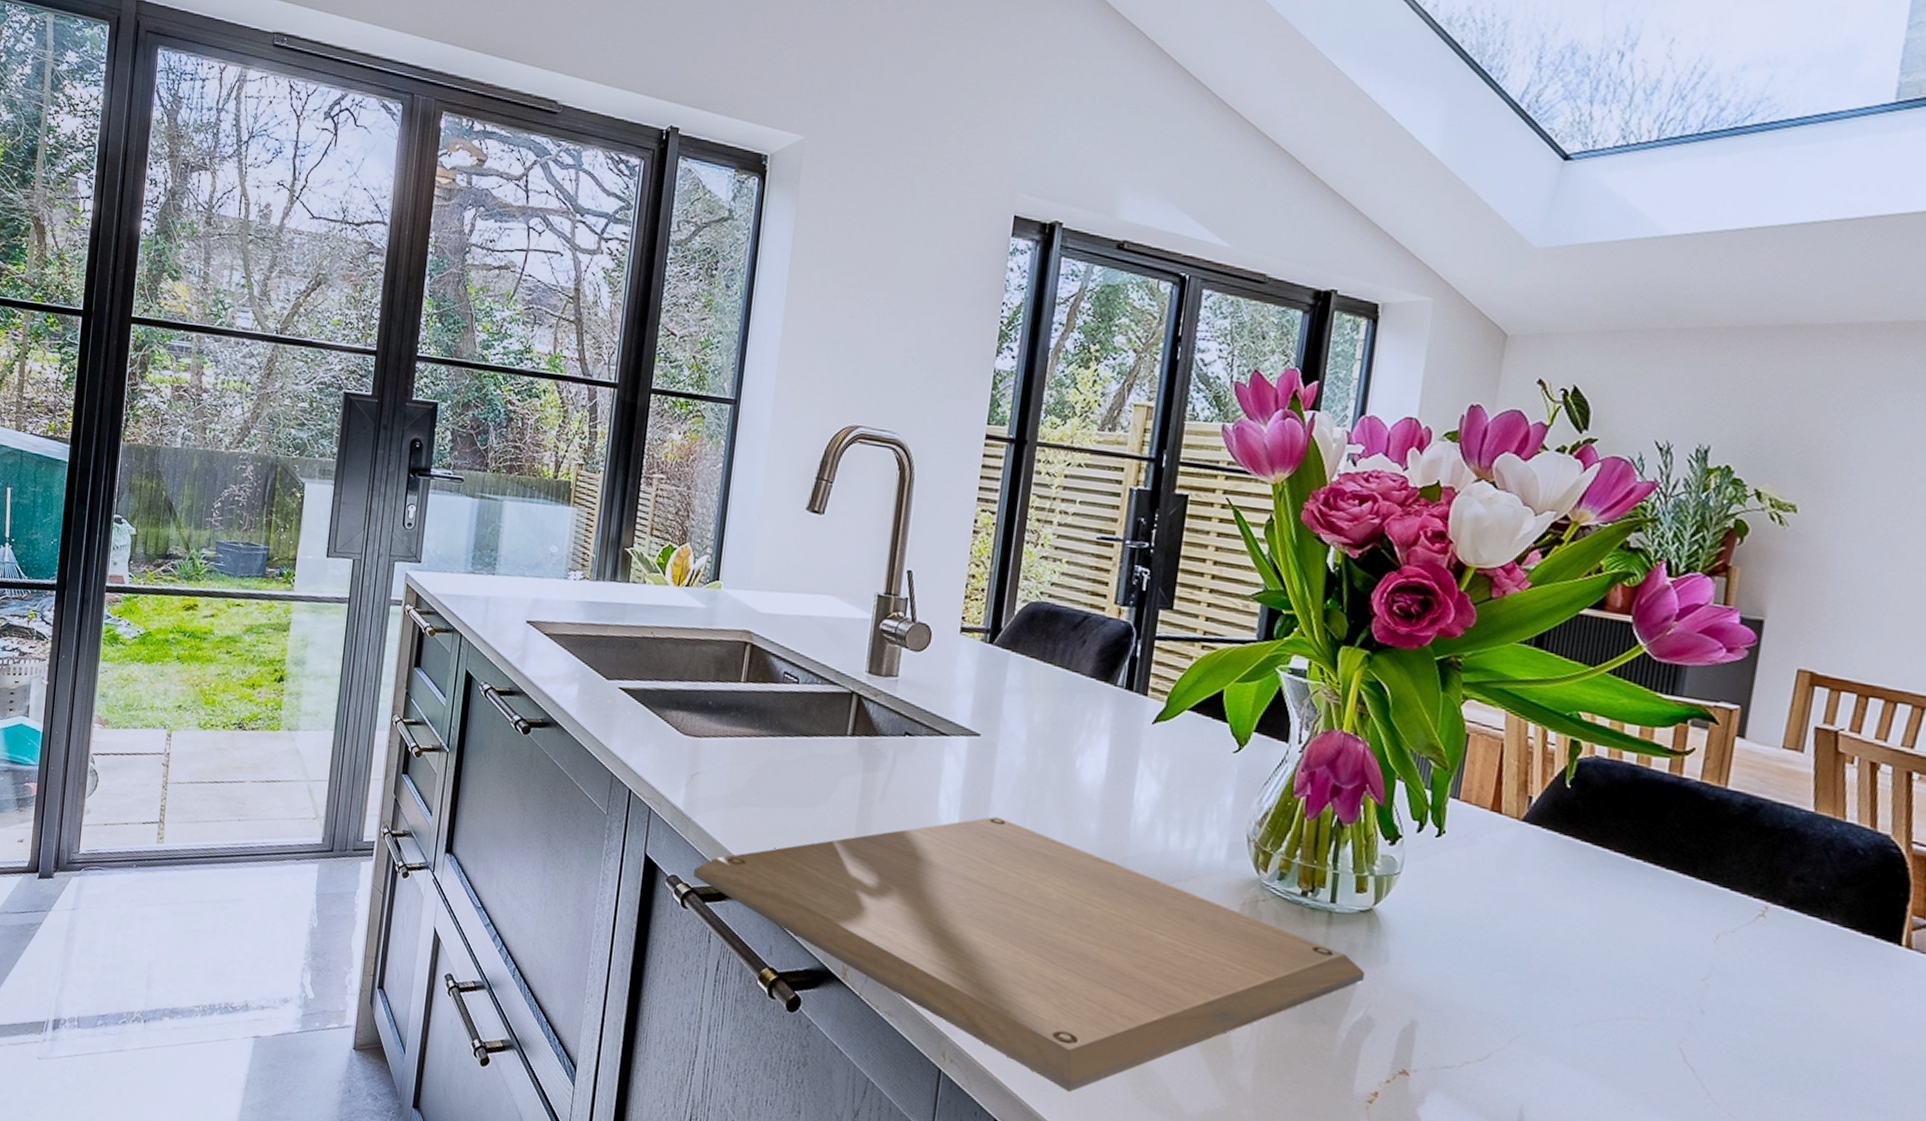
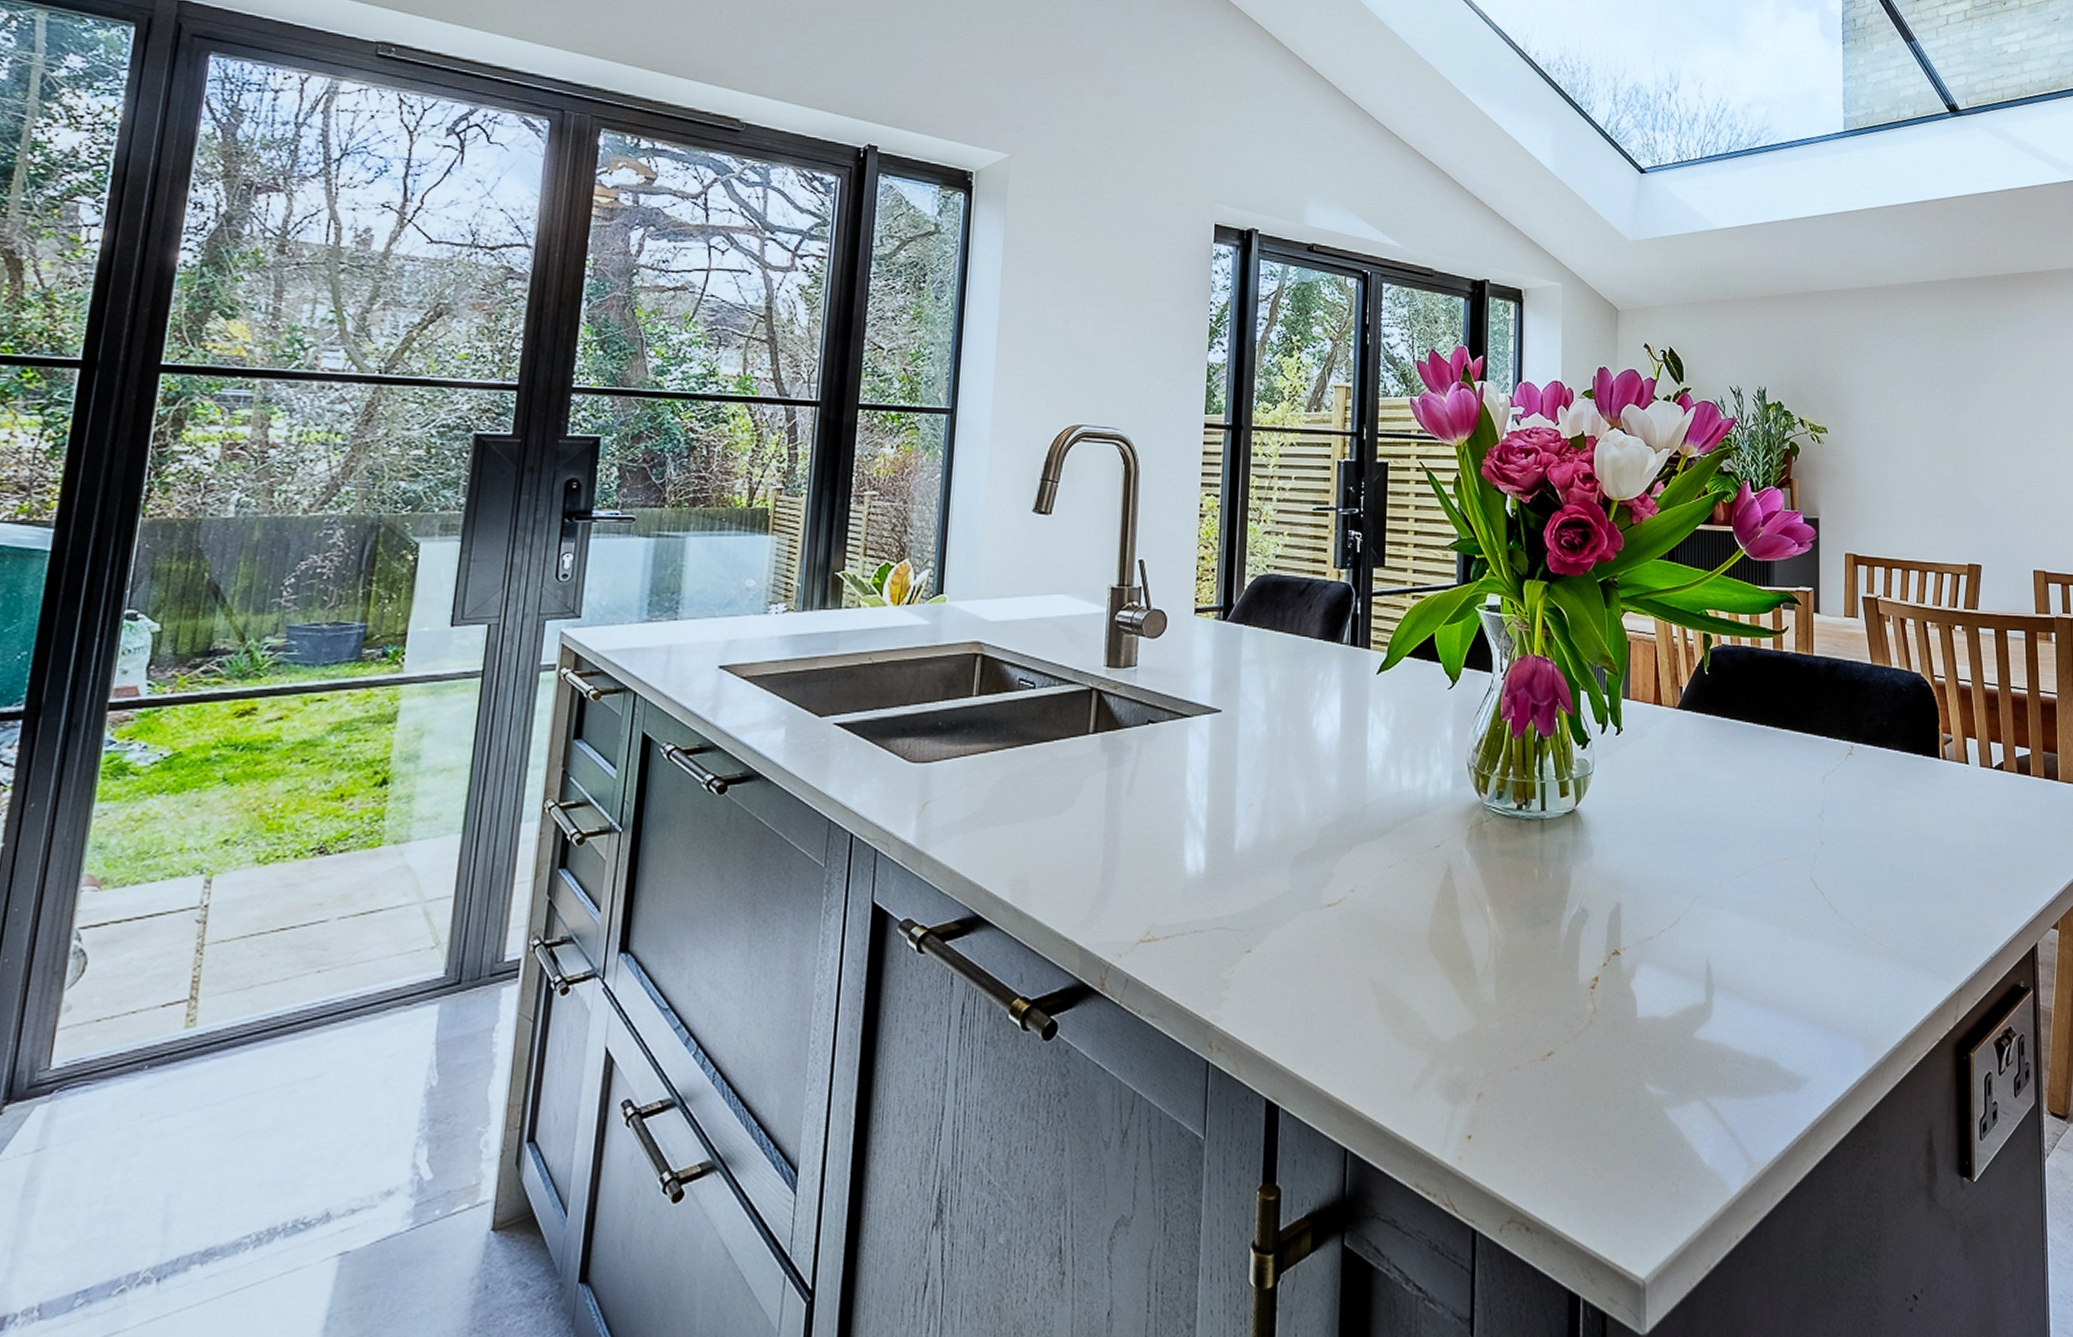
chopping board: present [693,815,1366,1093] -> none [930,788,1576,1051]

